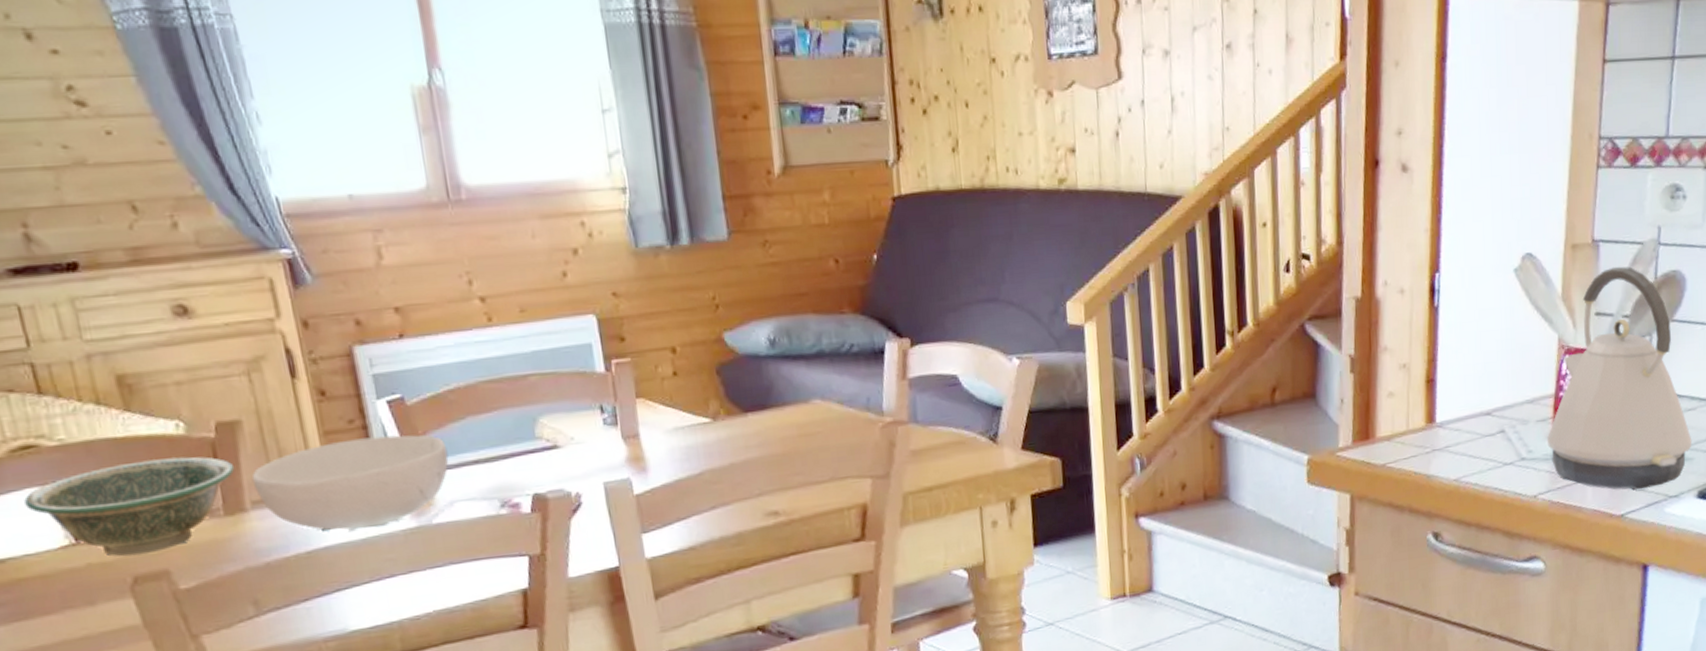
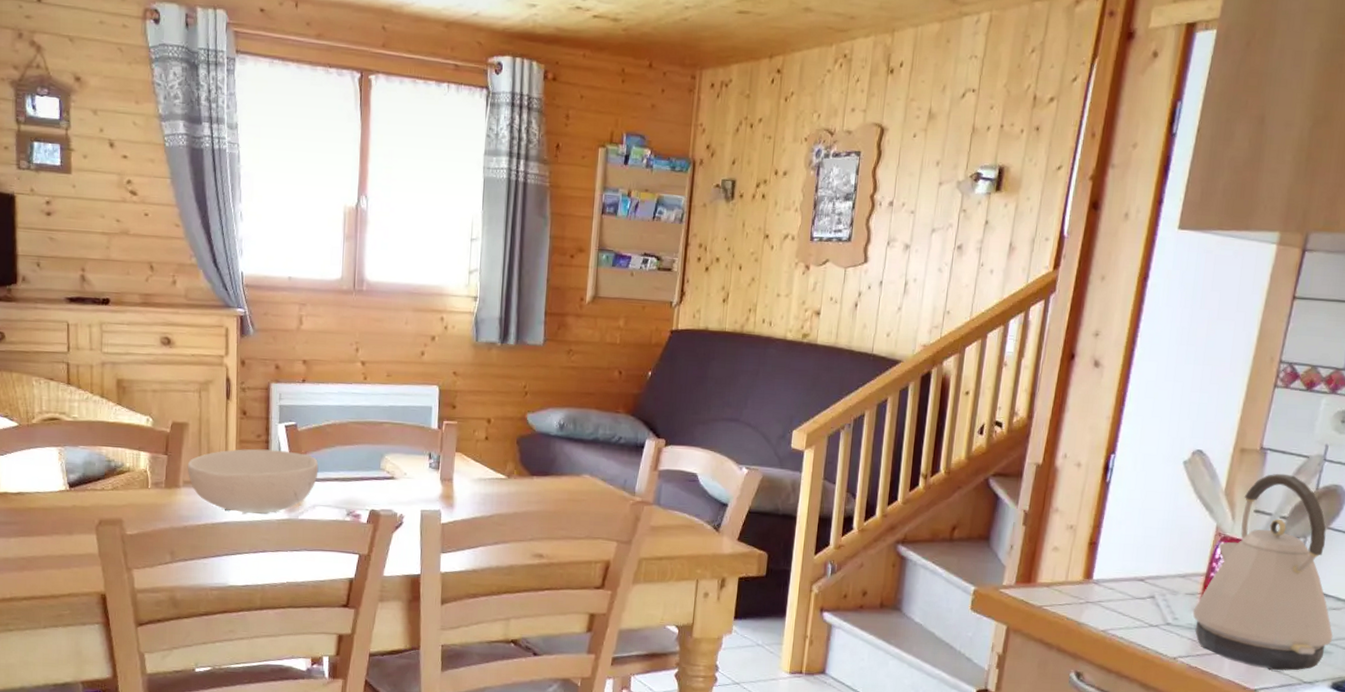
bowl: present [24,456,236,557] -> none [44,440,178,506]

